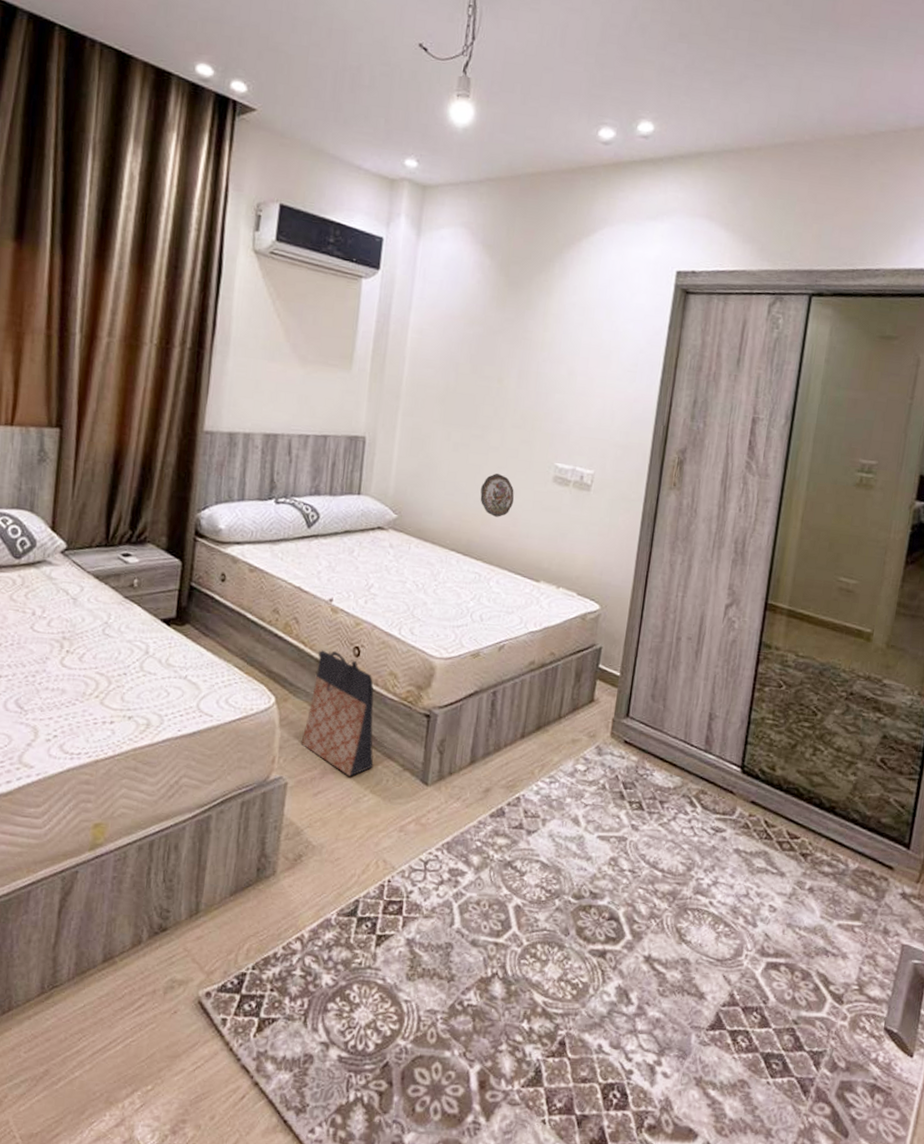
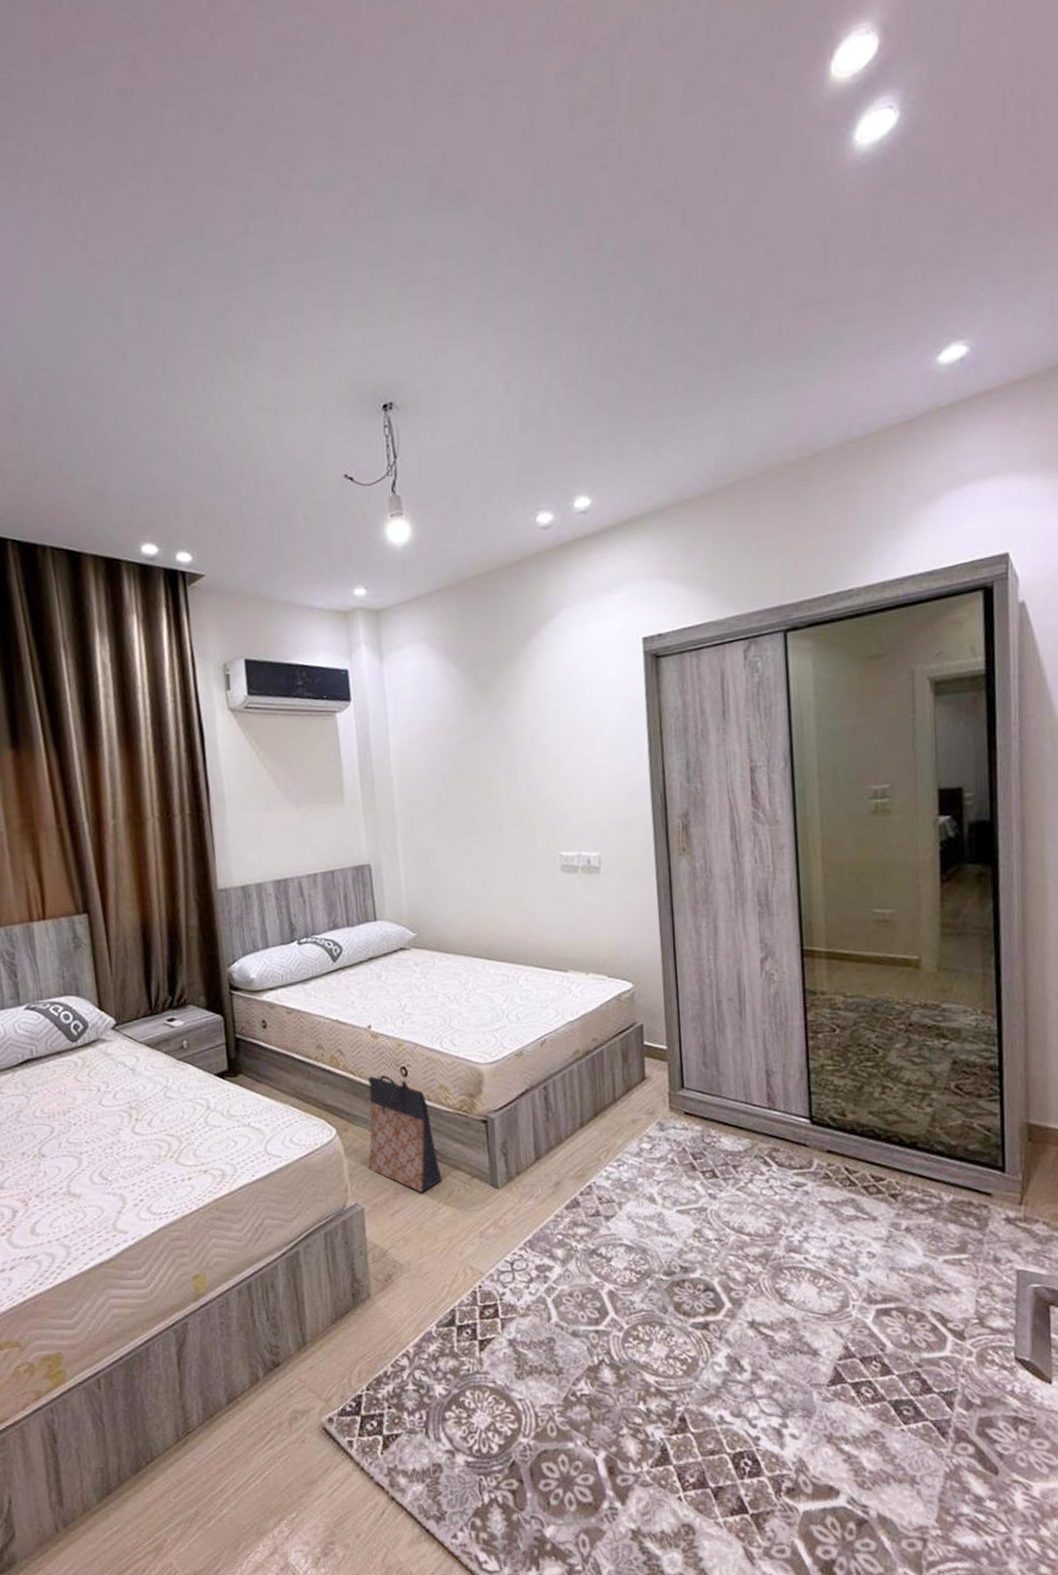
decorative plate: present [480,474,515,517] -> none [491,874,527,917]

